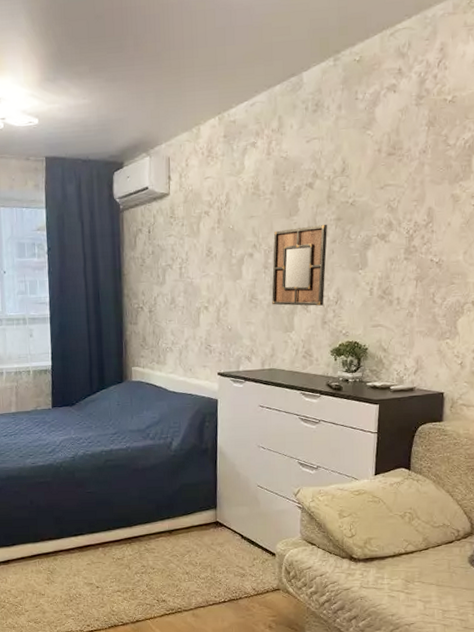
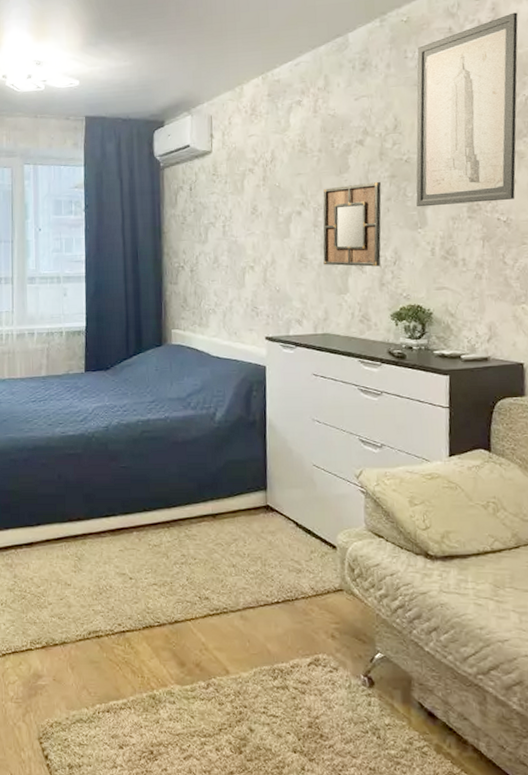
wall art: none [359,53,464,249] -> present [416,12,518,207]

